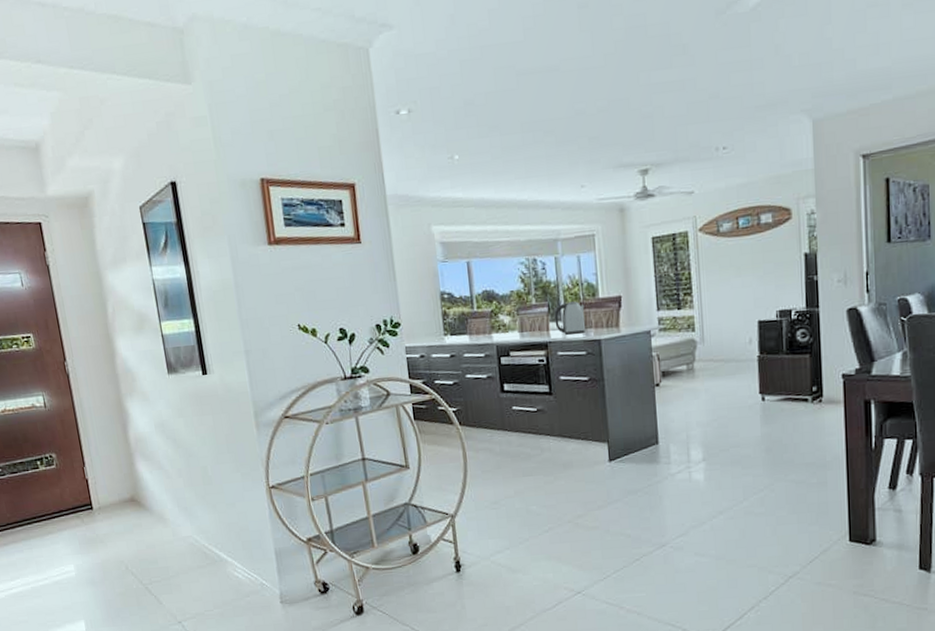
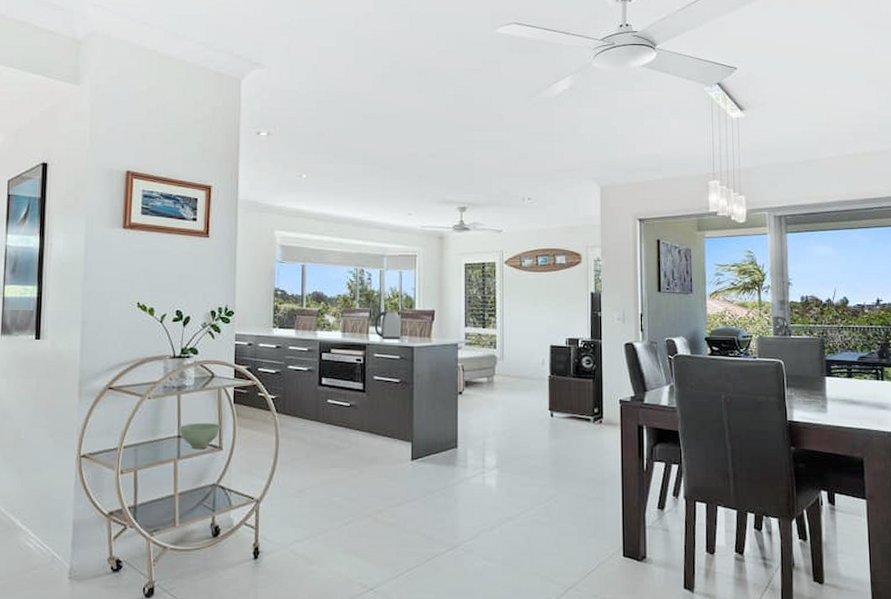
bowl: none [362,442,405,470] -> present [179,423,221,449]

